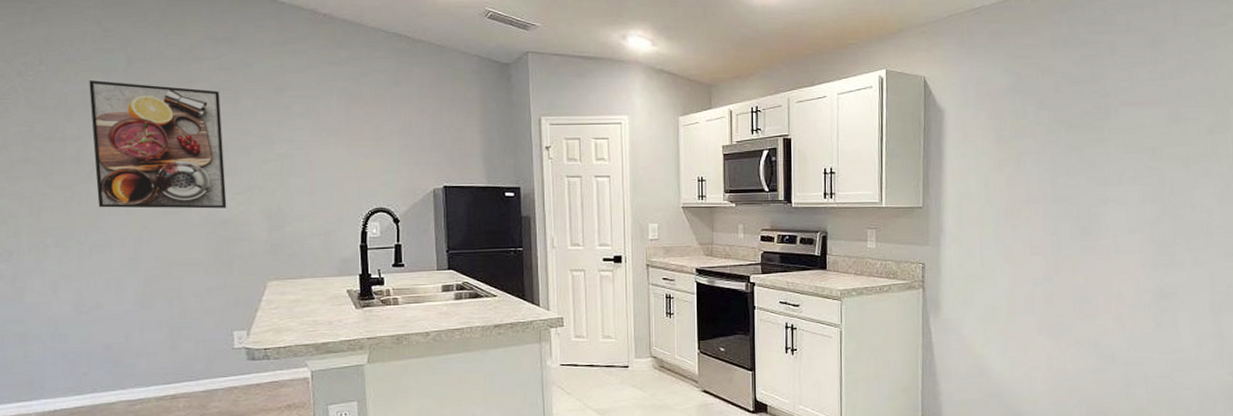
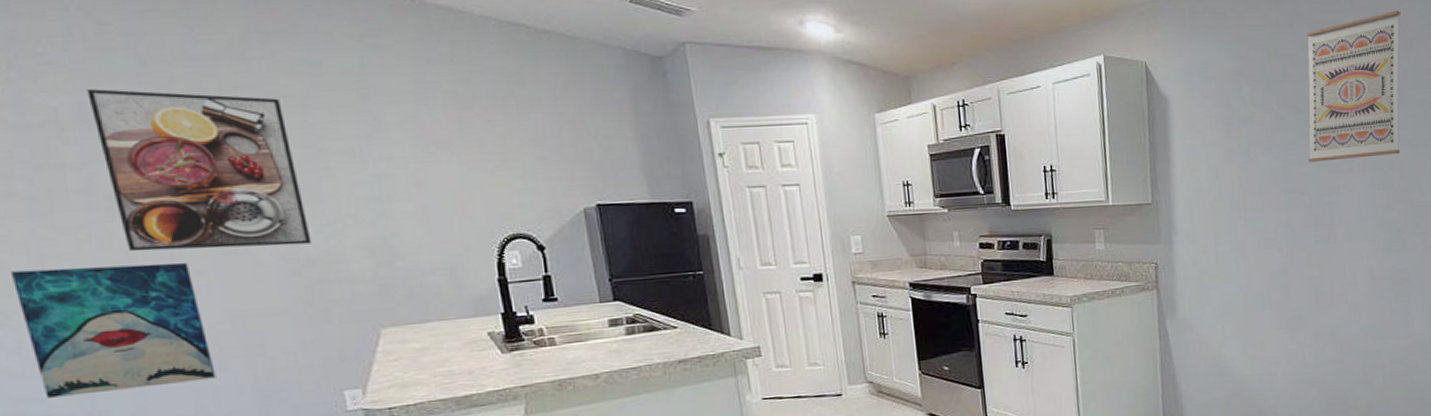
wall art: none [17,218,144,321] -> present [9,262,216,398]
wall art: none [1078,33,1176,175] -> present [1306,10,1401,162]

